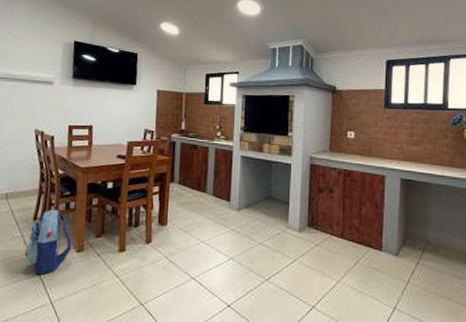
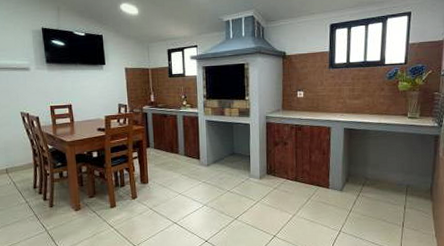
backpack: present [24,209,72,274] -> none [31,178,70,231]

